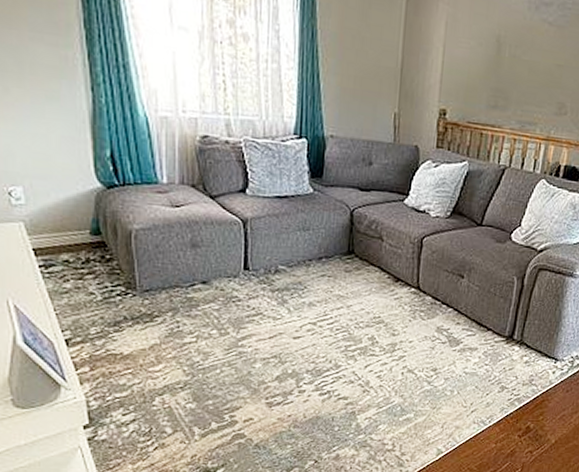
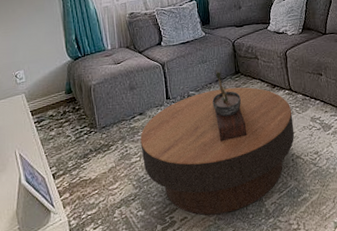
coffee table: none [199,269,415,421] -> present [140,87,295,215]
bonsai tree: none [309,244,351,337] -> present [212,70,248,142]

